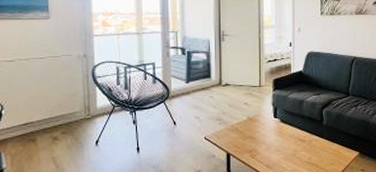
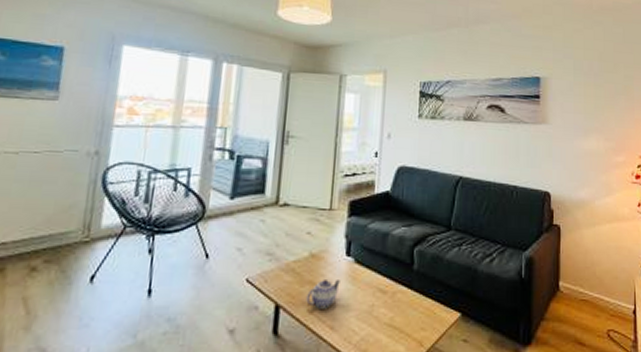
teapot: none [248,133,271,154] -> present [306,278,340,309]

